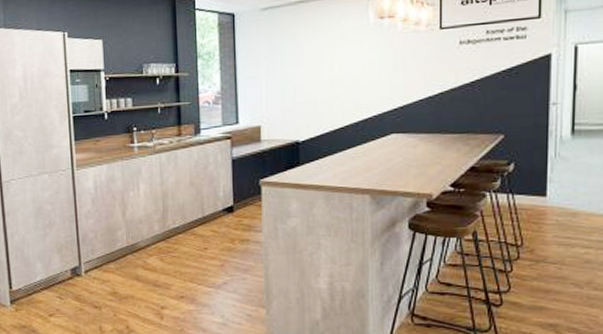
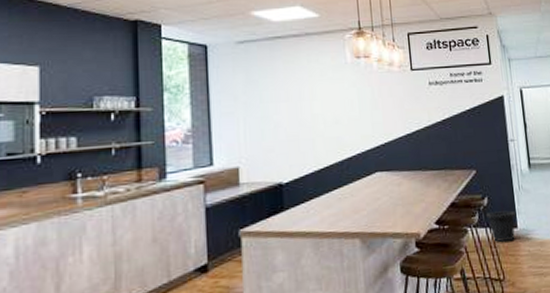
trash can: none [509,178,547,210] -> present [485,210,517,242]

